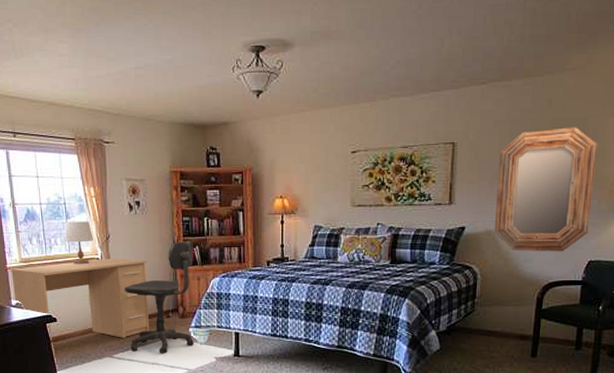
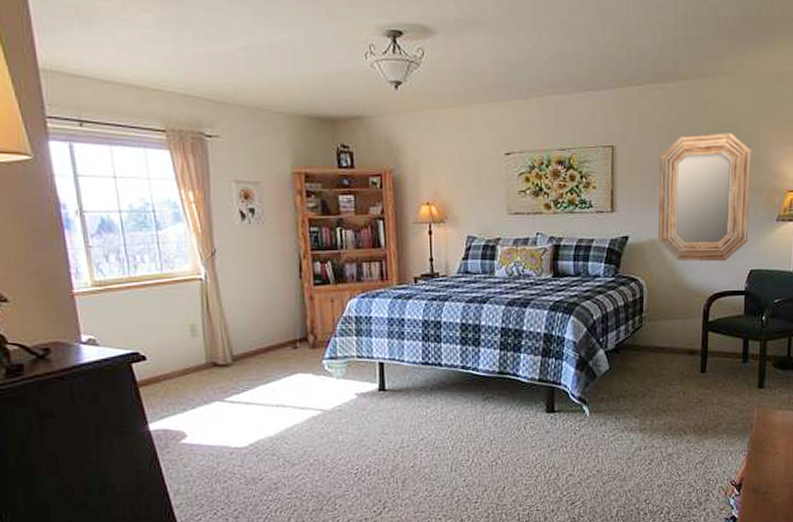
desk: present [10,259,150,342] -> none [78,278,272,387]
table lamp: present [65,221,94,265] -> none [154,233,194,287]
office chair: present [124,240,194,354] -> none [236,255,329,394]

